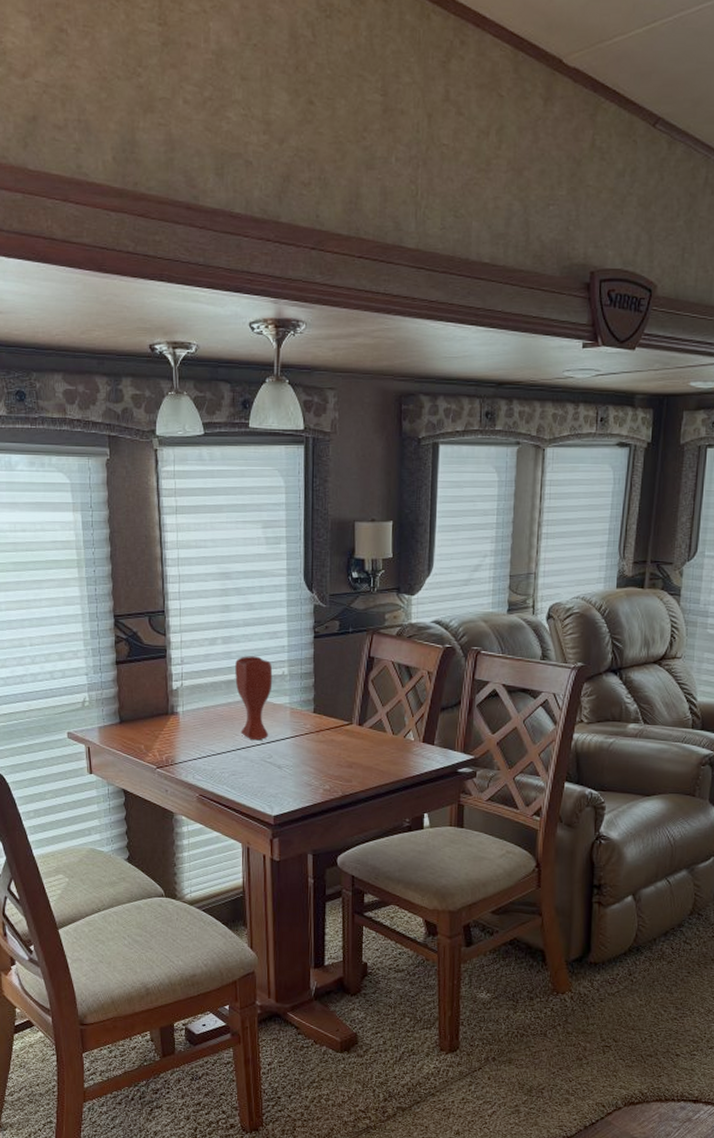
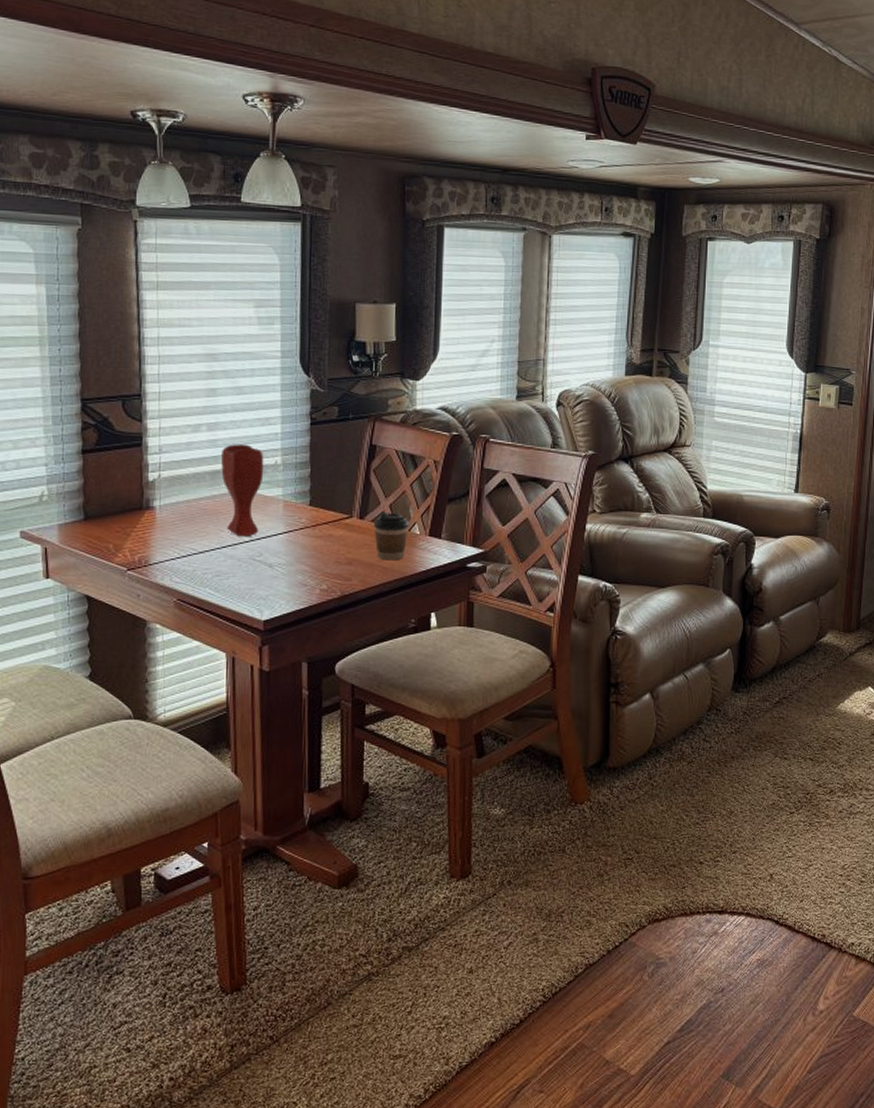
coffee cup: none [371,719,404,765] -> present [373,511,409,561]

